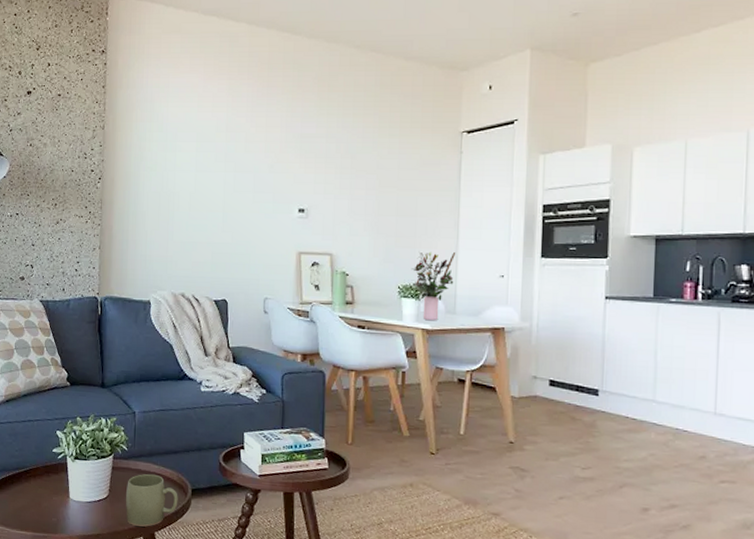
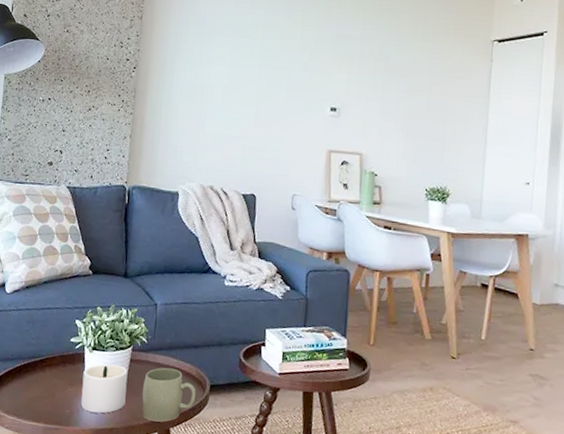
candle: none [66,472,111,521] -> present [80,363,128,414]
bouquet: present [411,251,456,321] -> none [439,155,484,225]

